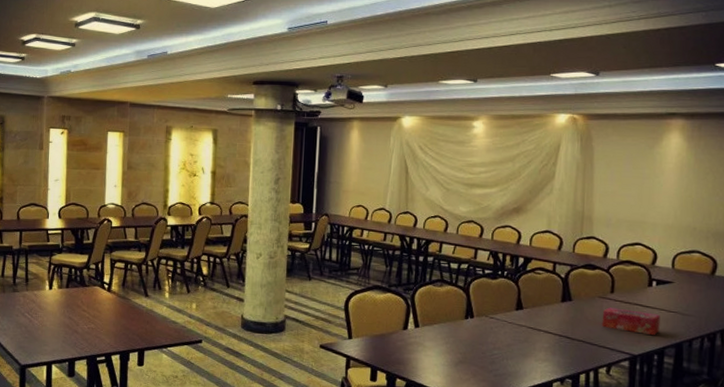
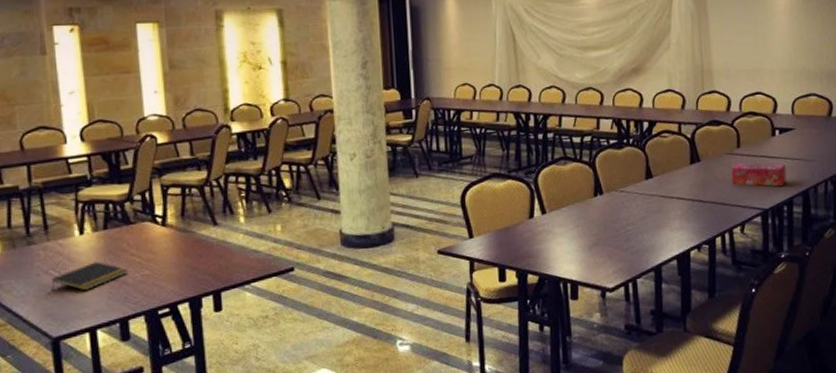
notepad: none [25,312,80,333] -> present [51,261,128,291]

